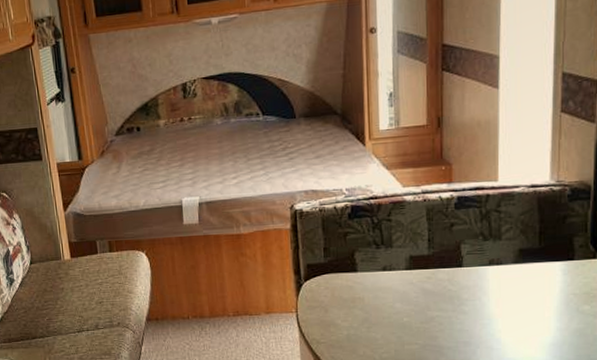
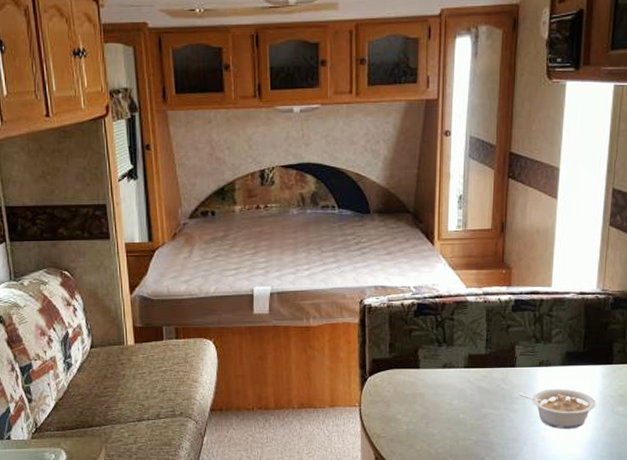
legume: none [468,287,558,331] -> present [519,388,597,429]

